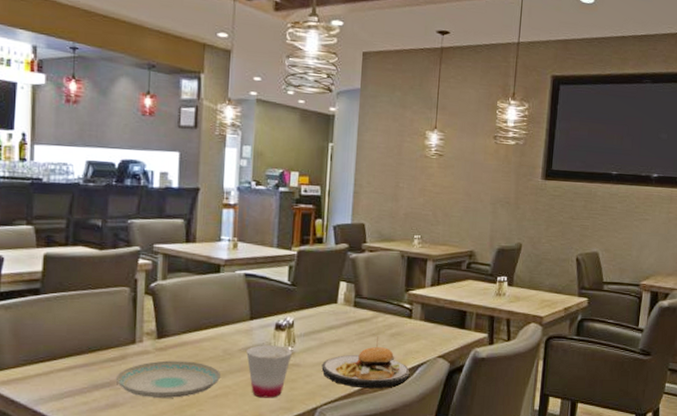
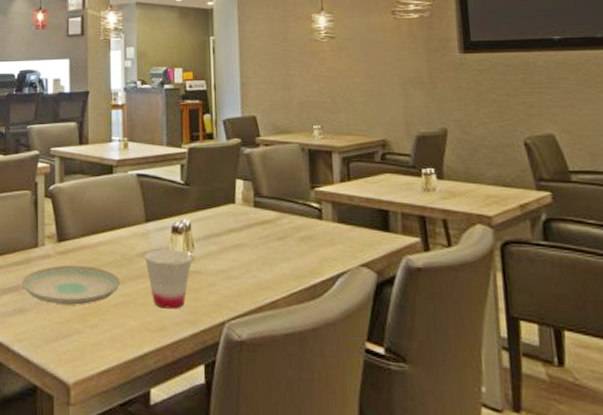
plate: present [321,336,410,389] -> none [225,240,329,302]

